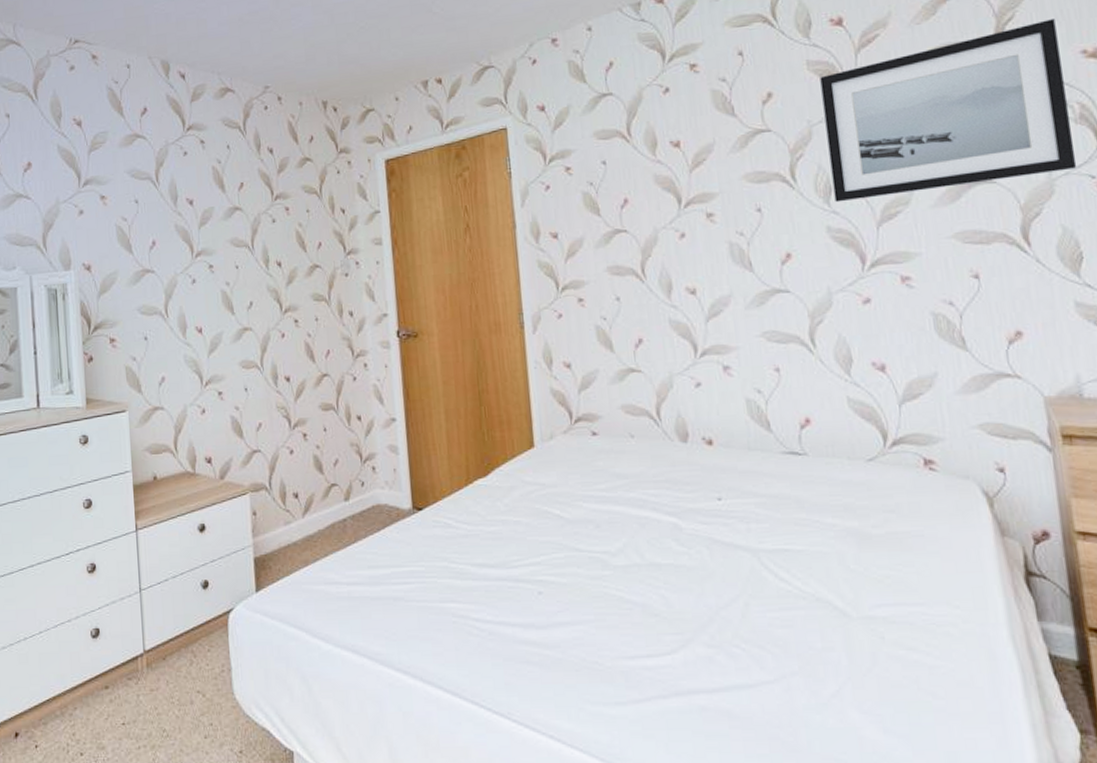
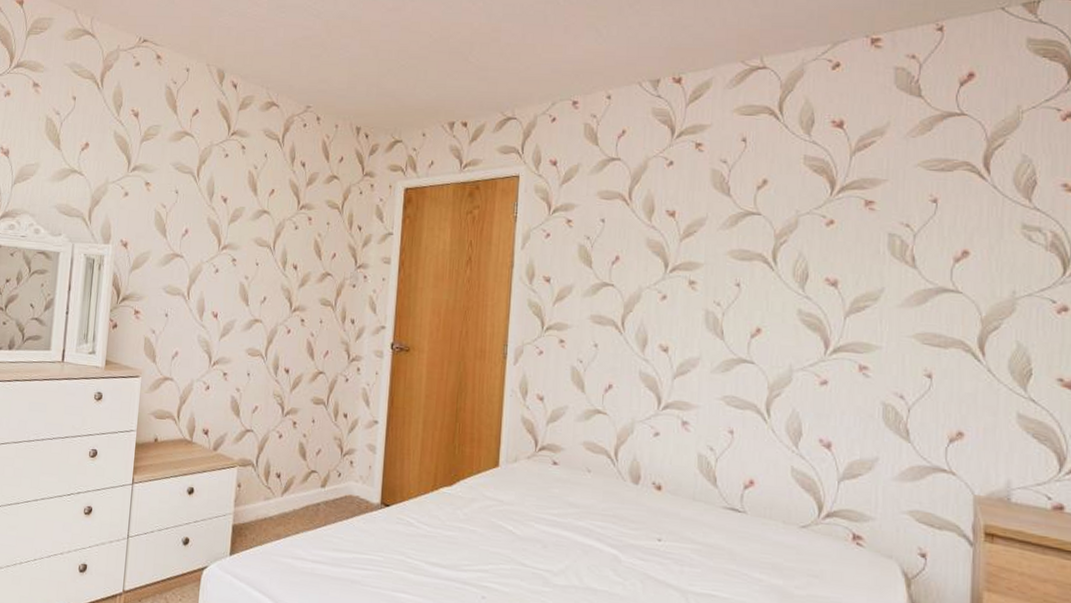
wall art: present [820,19,1077,203] -> none [809,151,1042,292]

